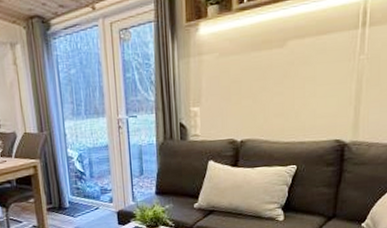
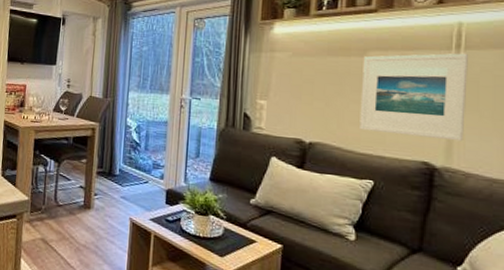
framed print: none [283,30,372,121] -> present [359,53,468,142]

